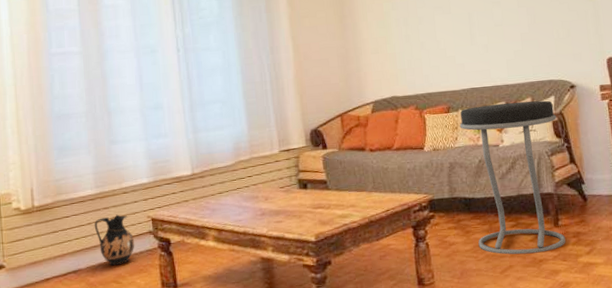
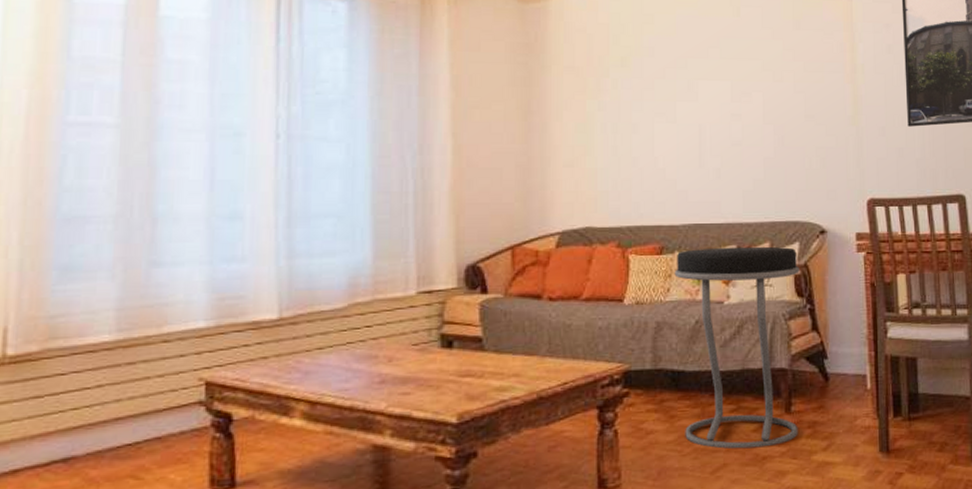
ceramic jug: present [94,214,135,266] -> none [107,373,174,452]

